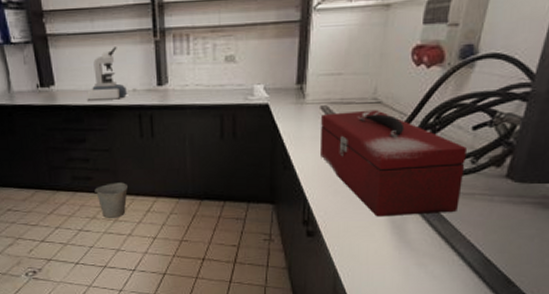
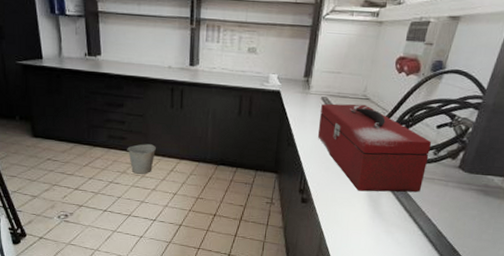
microscope: present [87,47,127,101] -> none [128,29,163,74]

